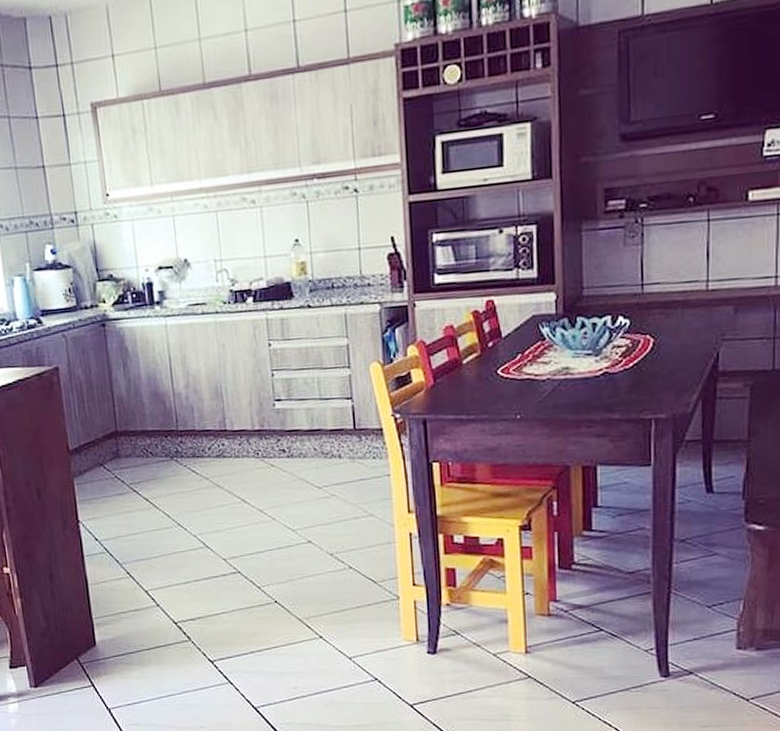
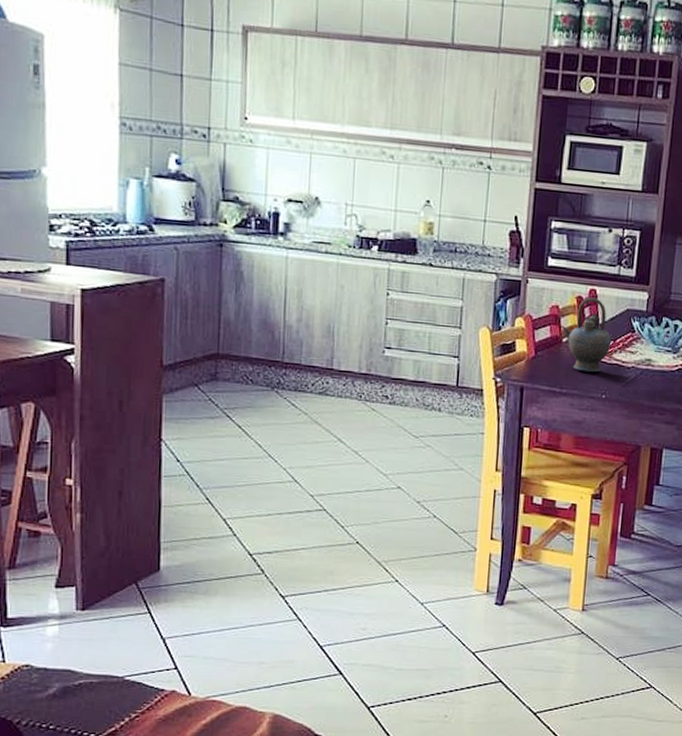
teapot: none [459,309,520,393] -> present [561,297,612,373]

